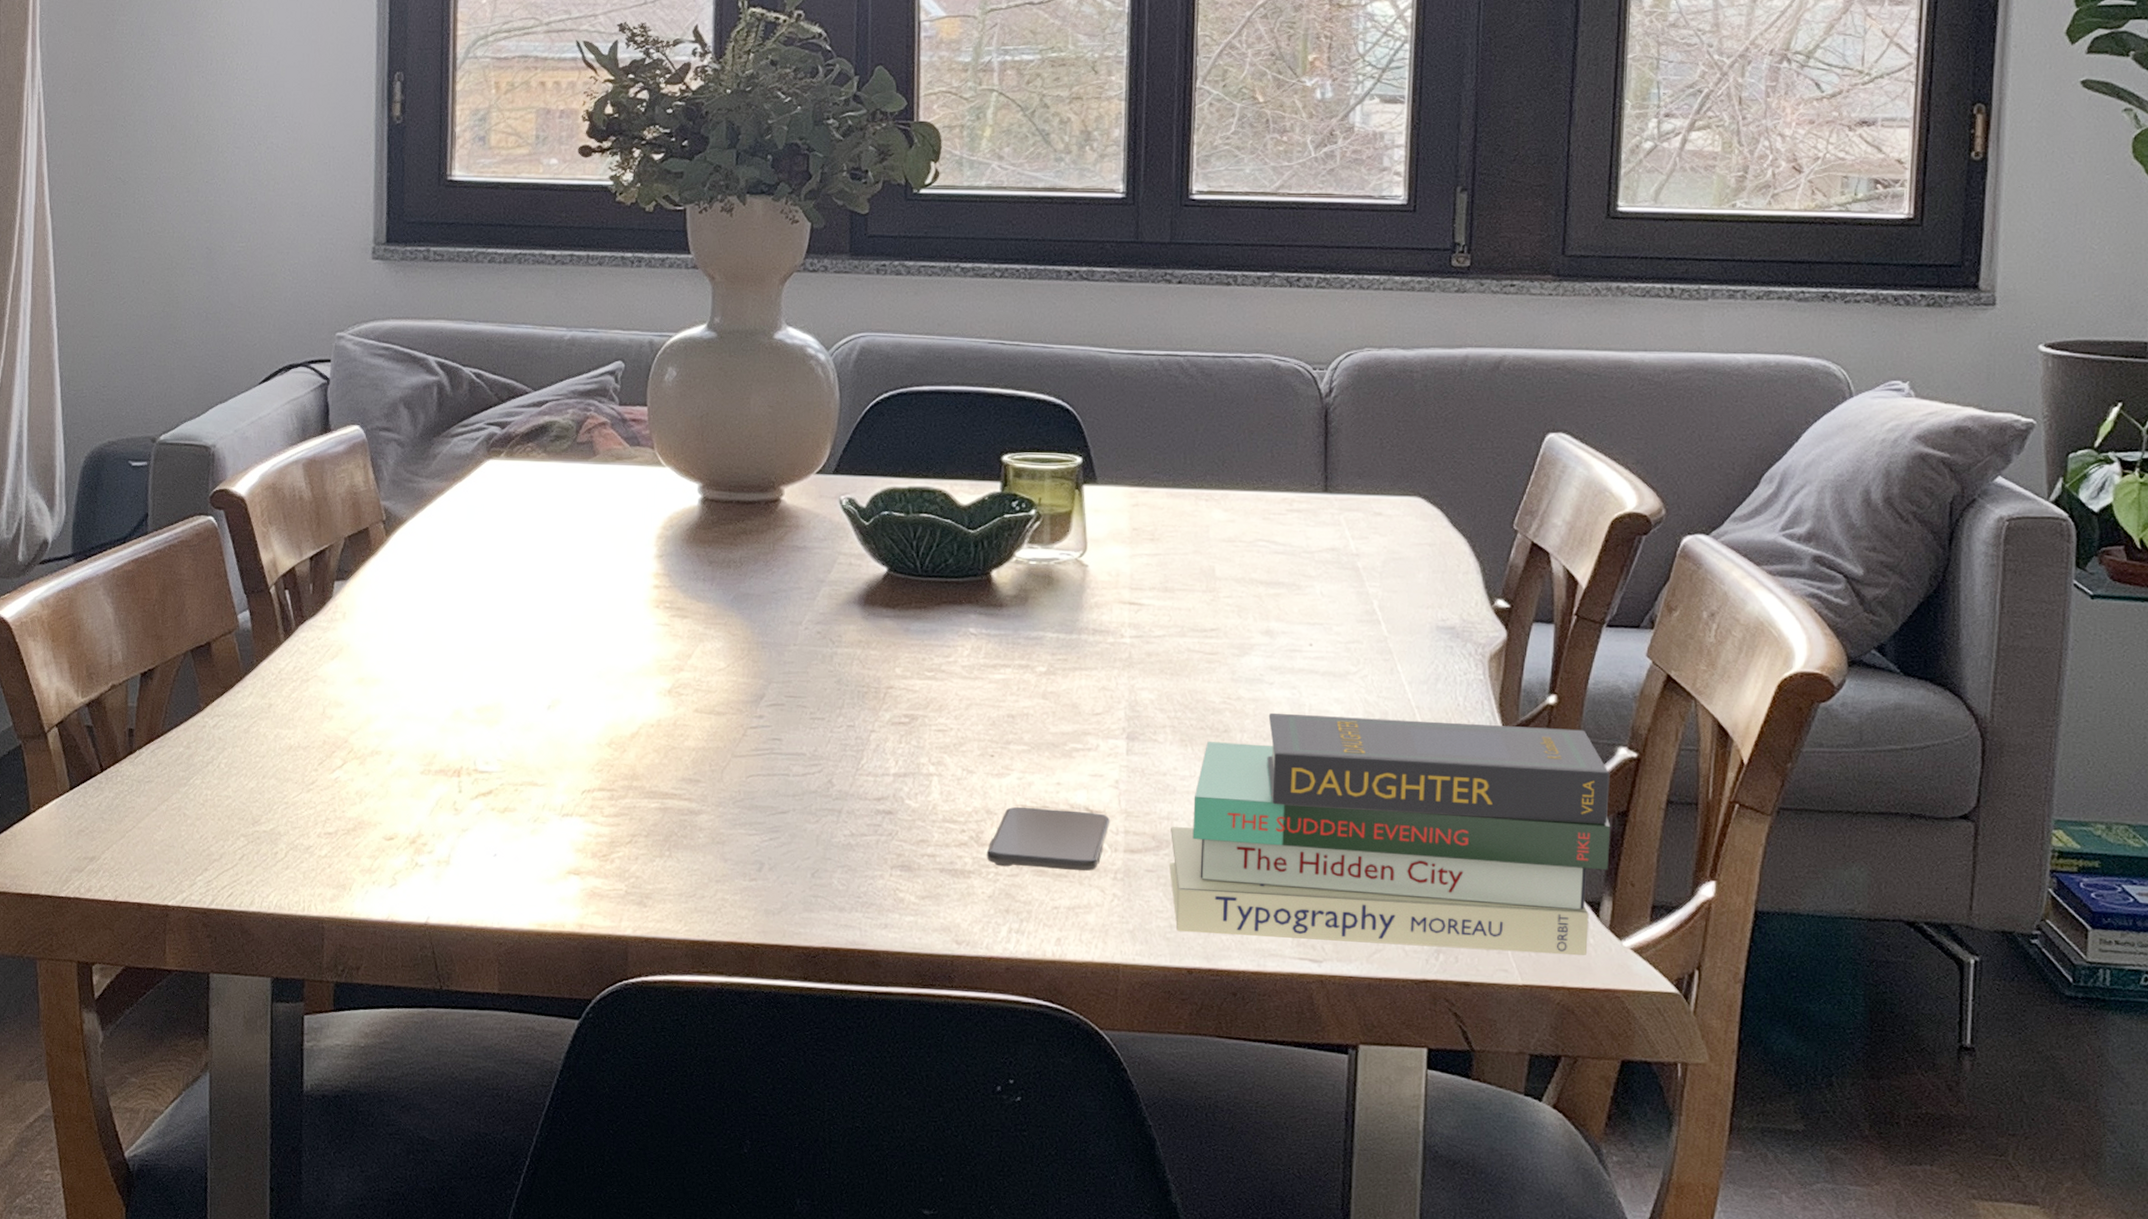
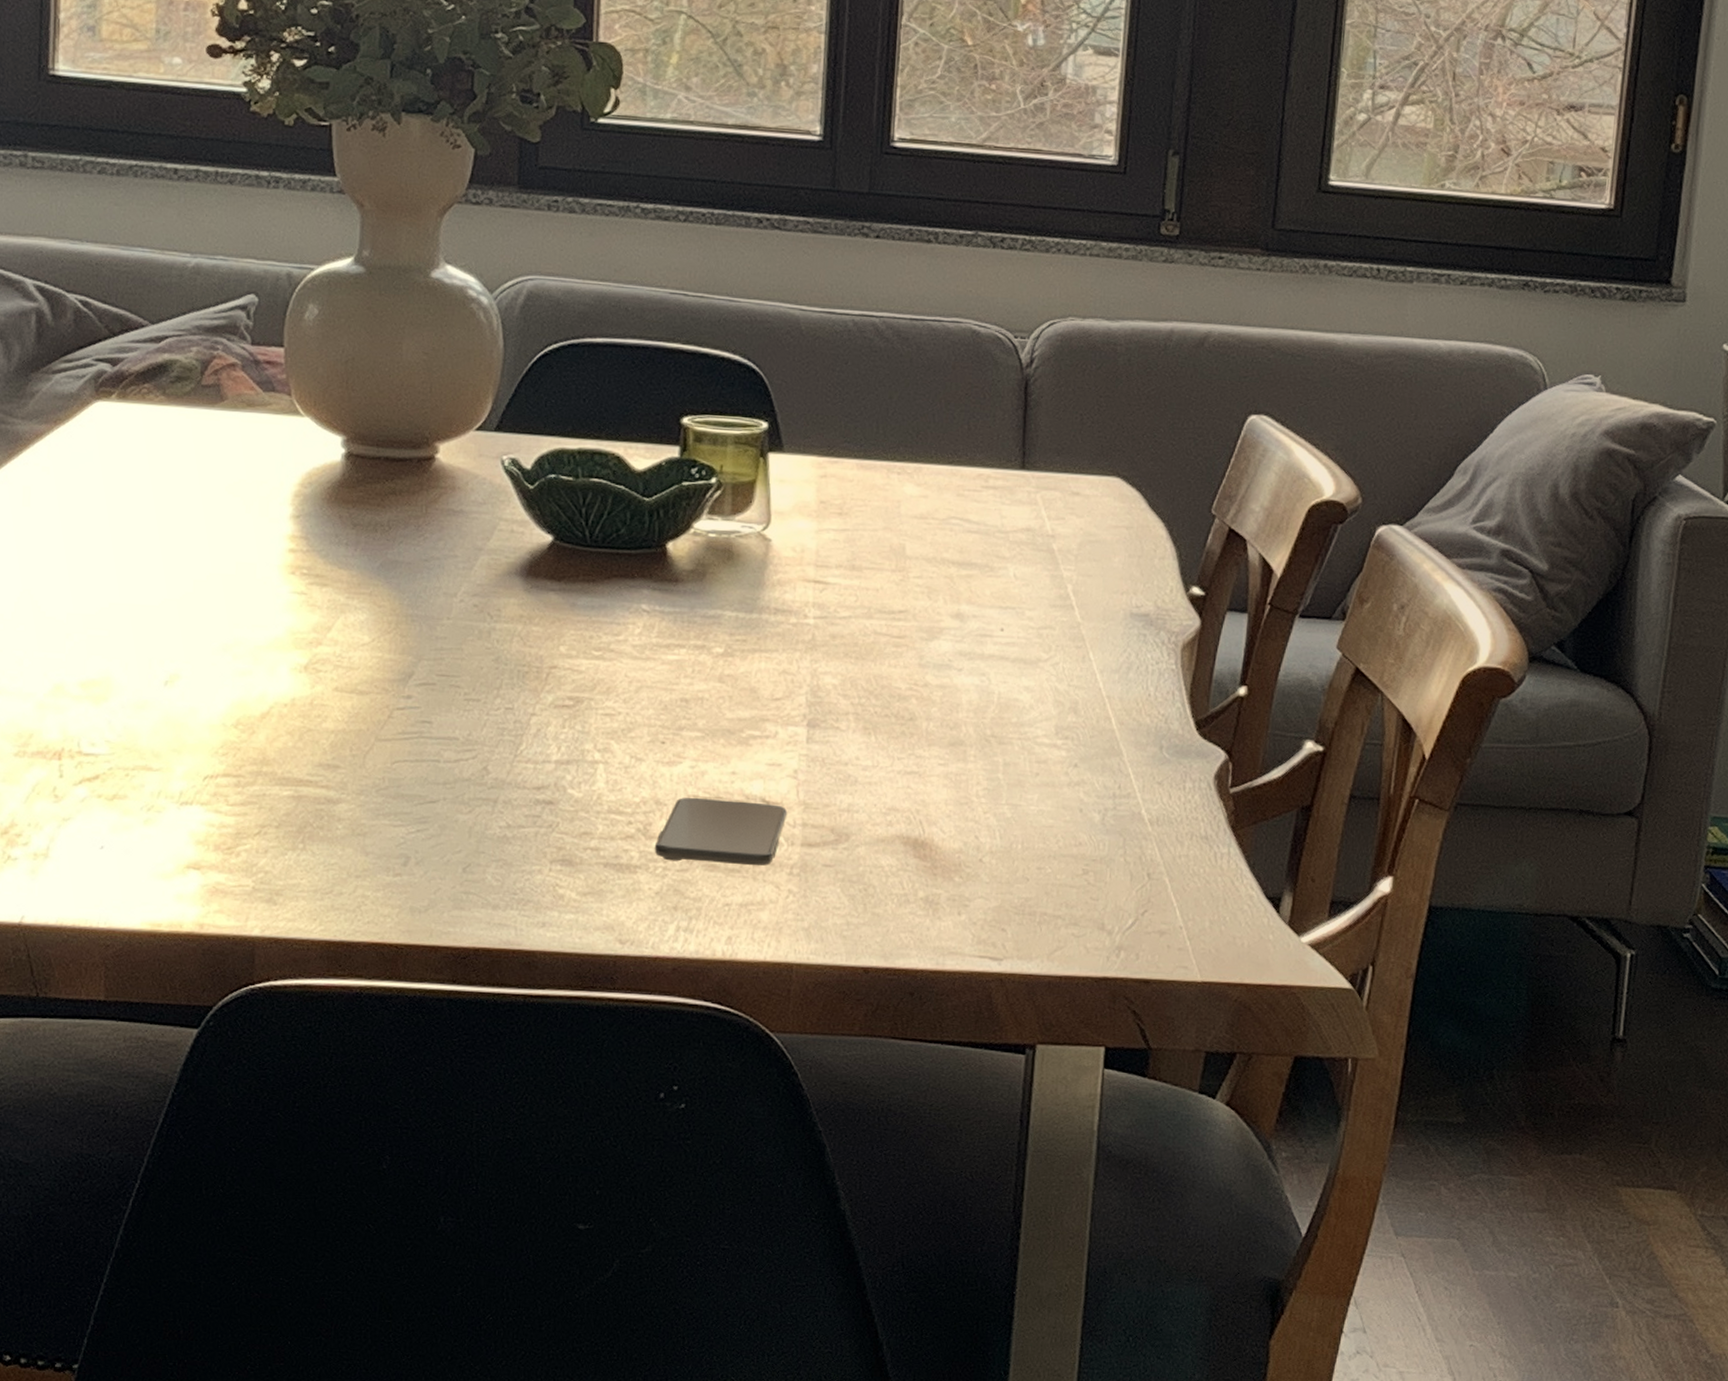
books: present [1168,712,1611,956] -> none [847,700,1296,953]

